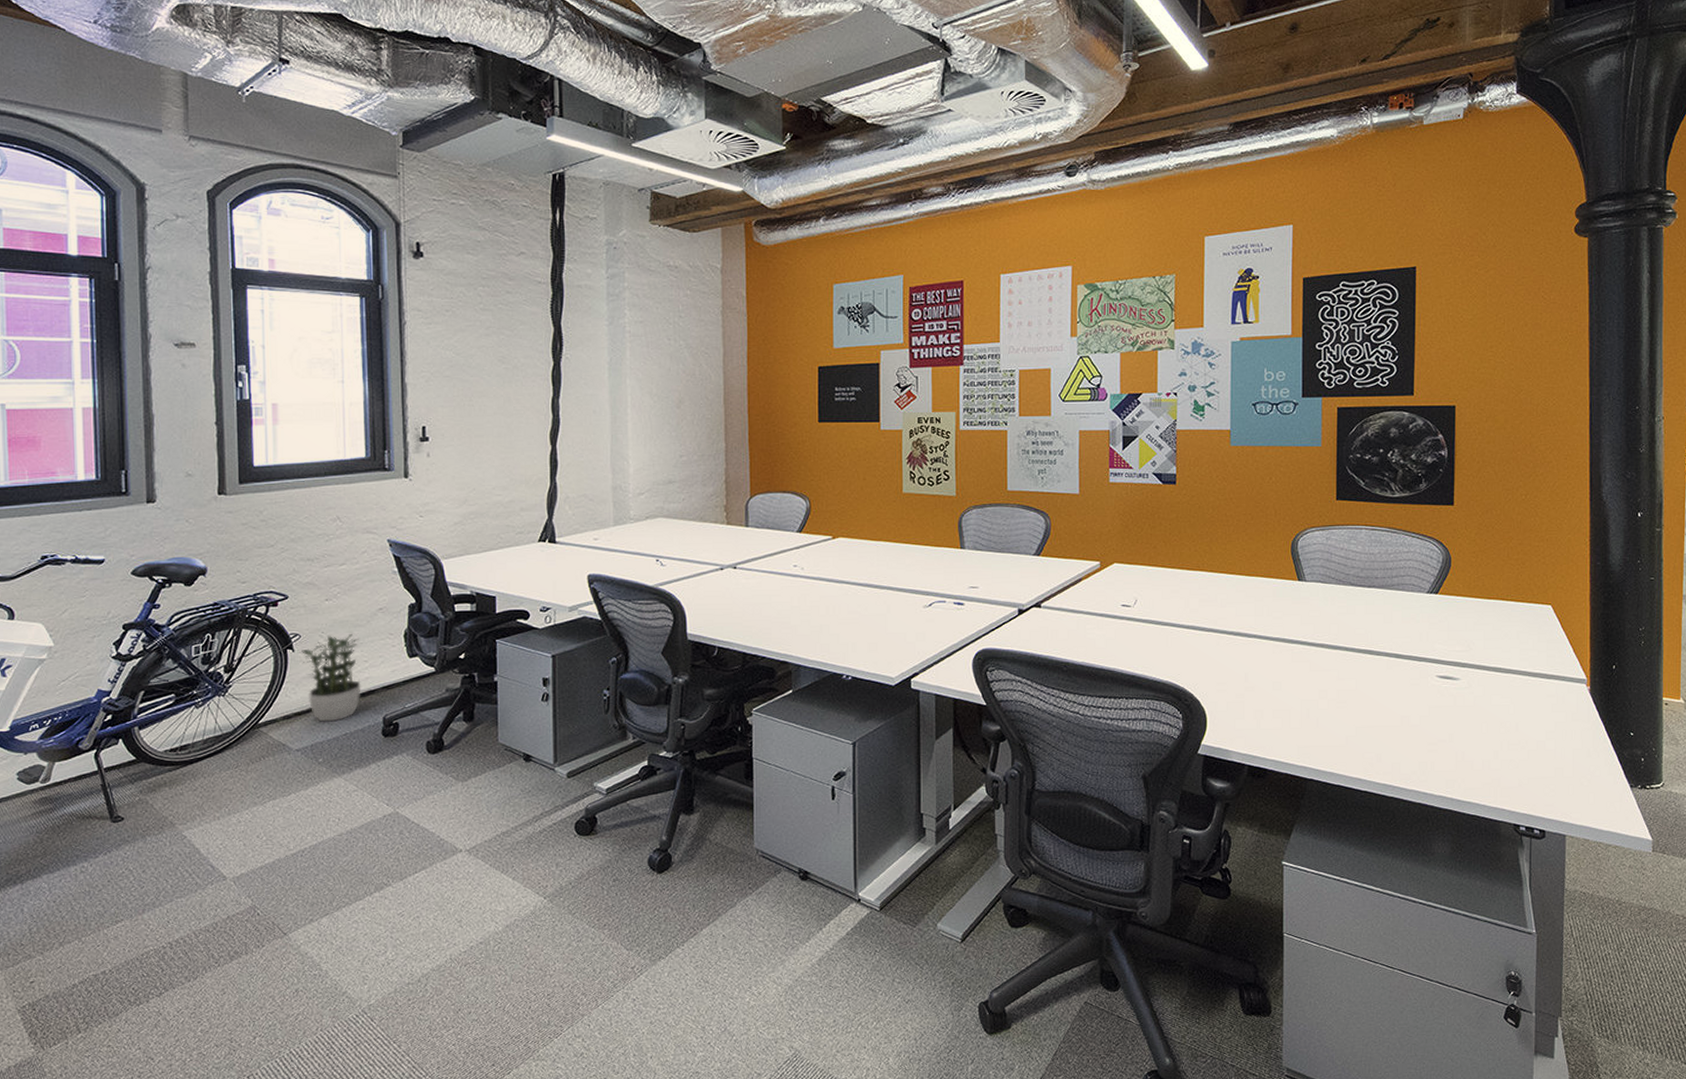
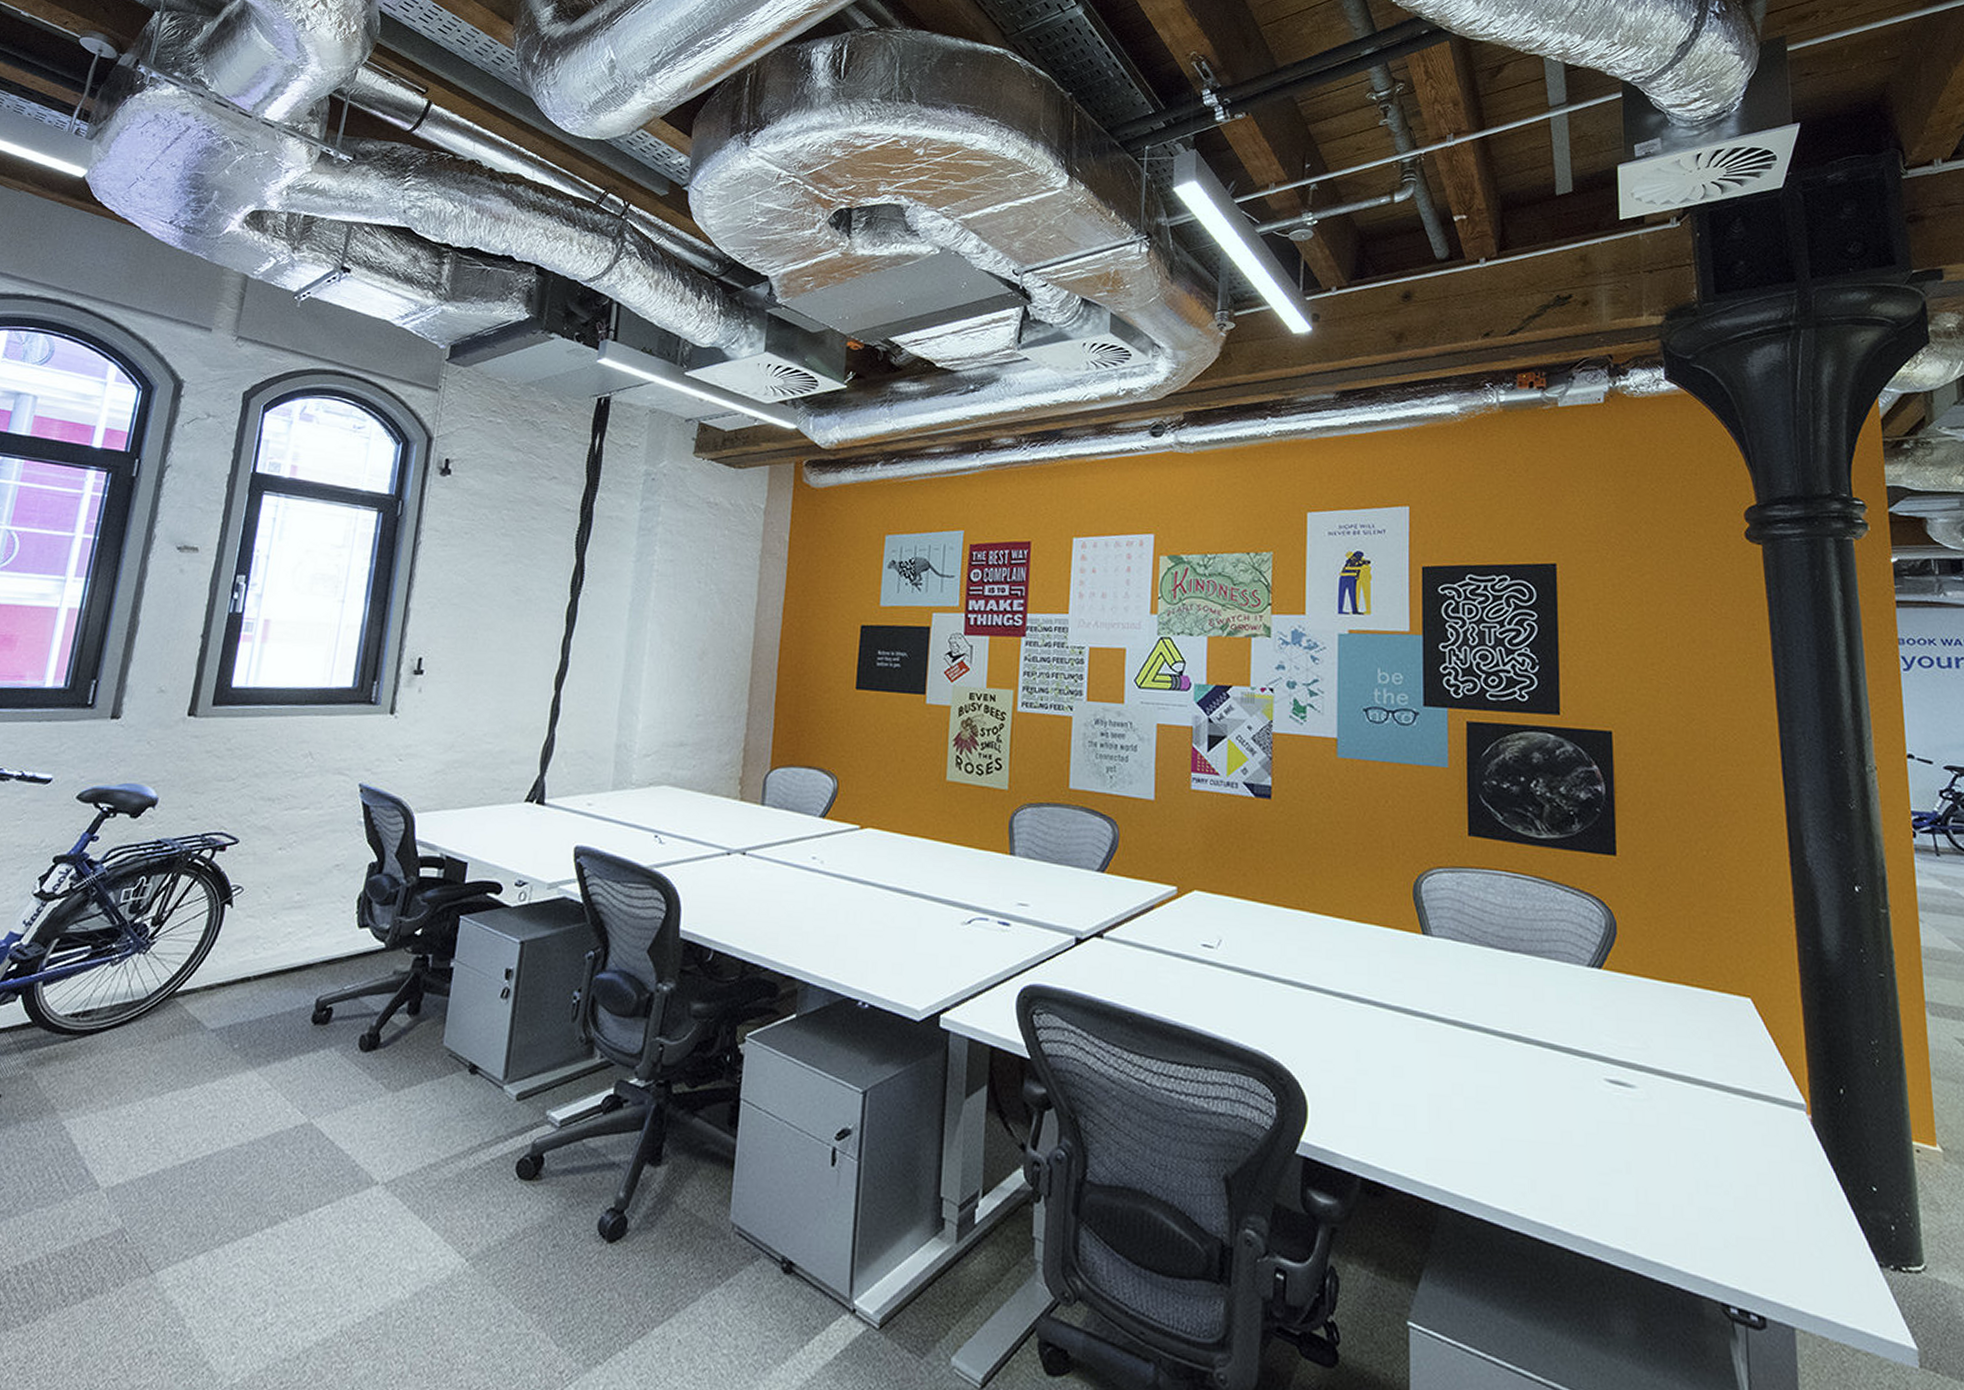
potted plant: present [301,633,361,722] -> none [236,891,307,999]

